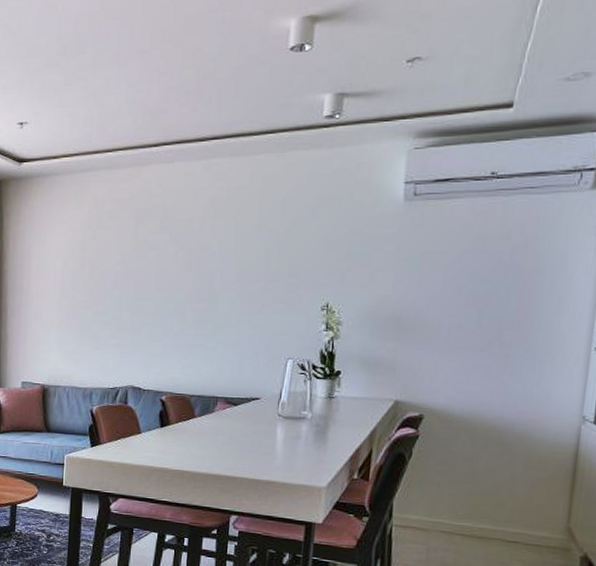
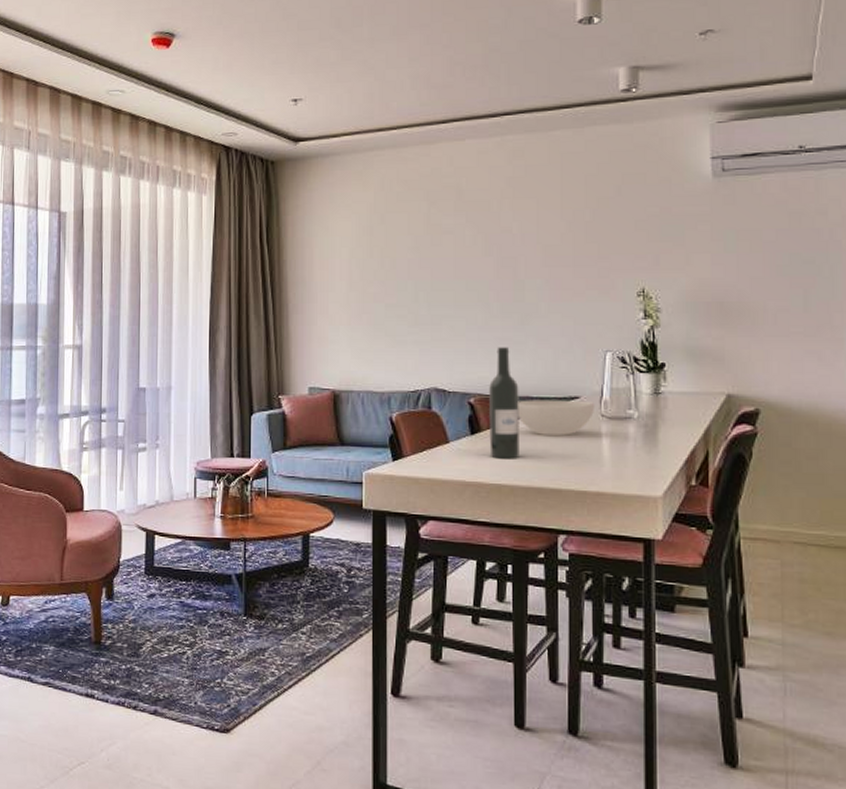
wine bottle: none [176,352,207,450] -> present [489,347,519,459]
bowl: none [203,399,274,432] -> present [518,400,595,437]

